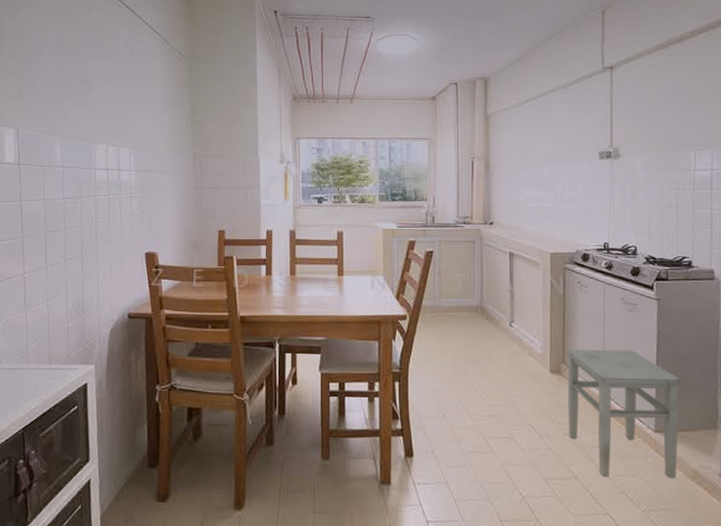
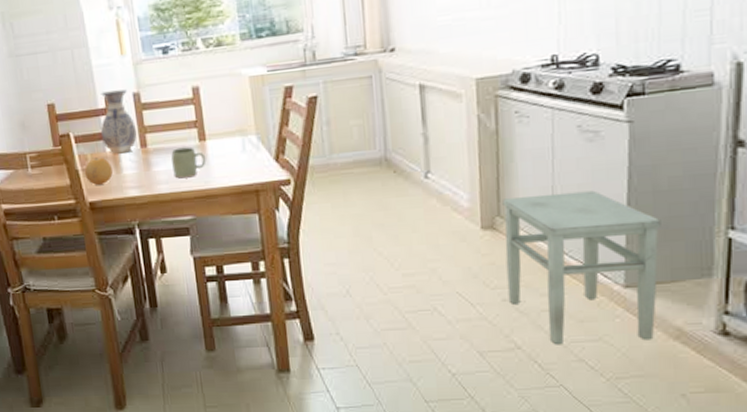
fruit: none [240,279,265,302] -> present [84,157,114,185]
vase: none [259,226,288,278] -> present [100,89,137,154]
mug: none [313,279,342,305] -> present [170,147,206,179]

